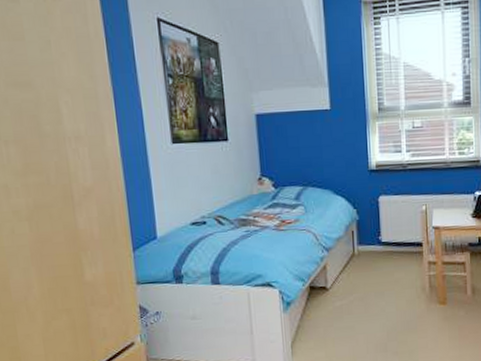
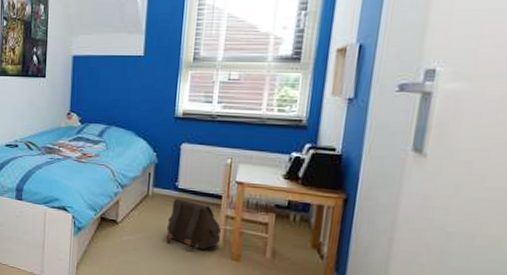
satchel: none [376,252,427,303] -> present [166,198,222,251]

